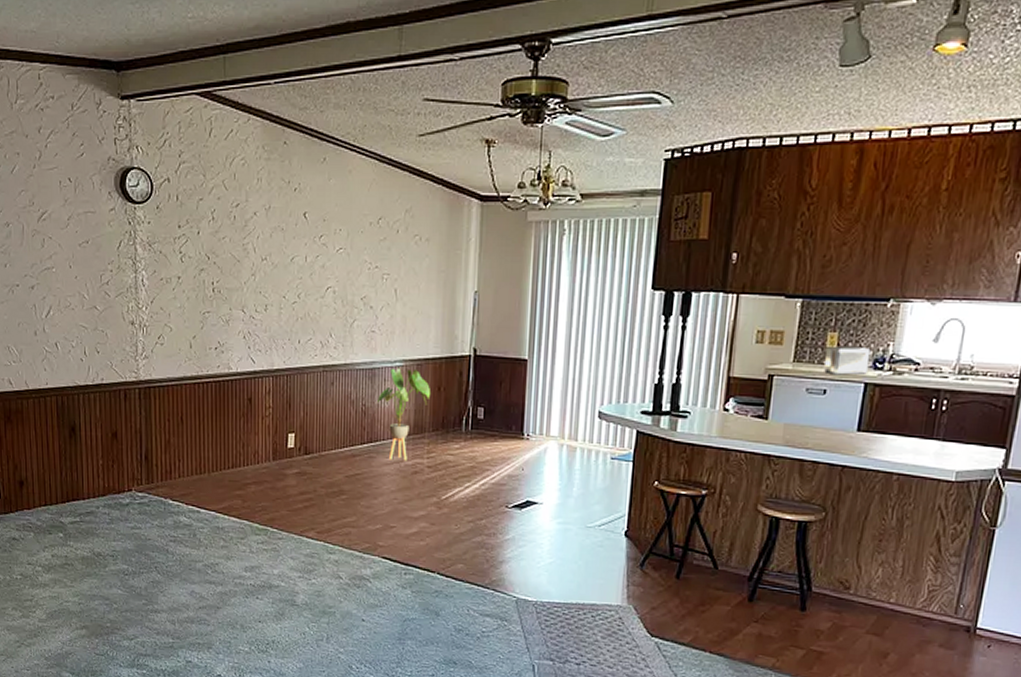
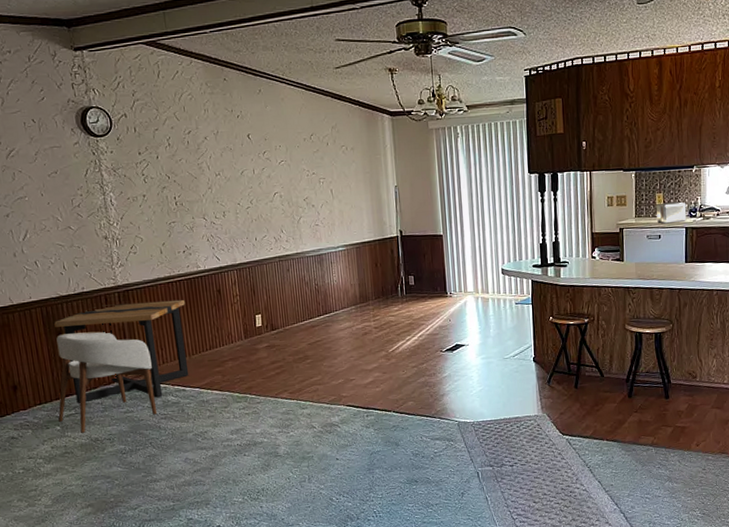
armchair: none [62,429,167,545] -> present [56,331,157,433]
side table: none [68,401,211,516] -> present [54,299,189,403]
house plant: present [378,368,430,461] -> none [327,251,370,326]

